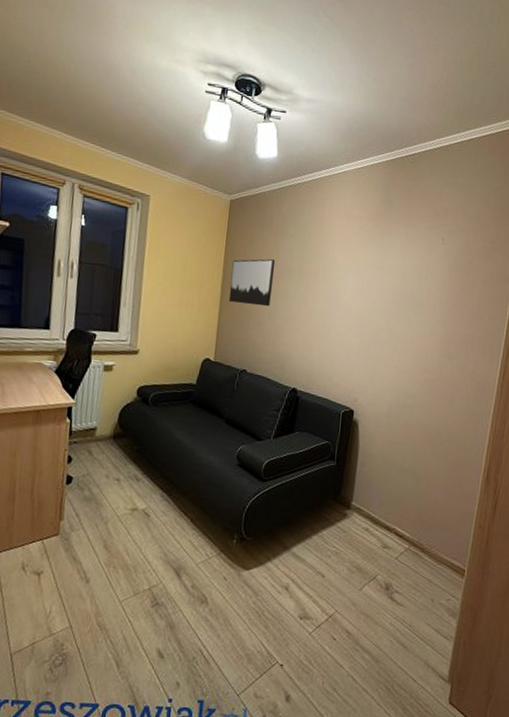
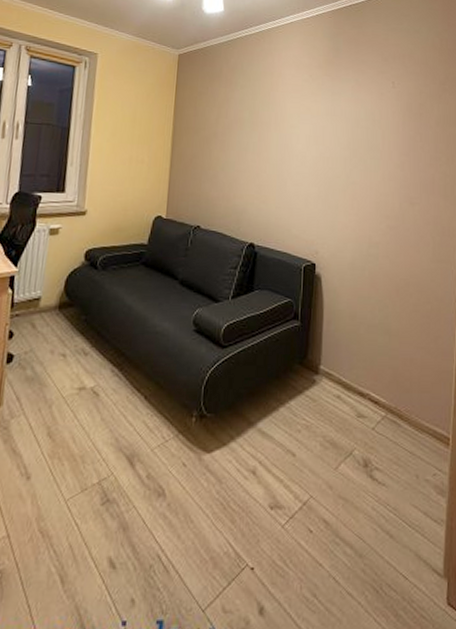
wall art: present [228,259,276,307] -> none [179,110,227,159]

